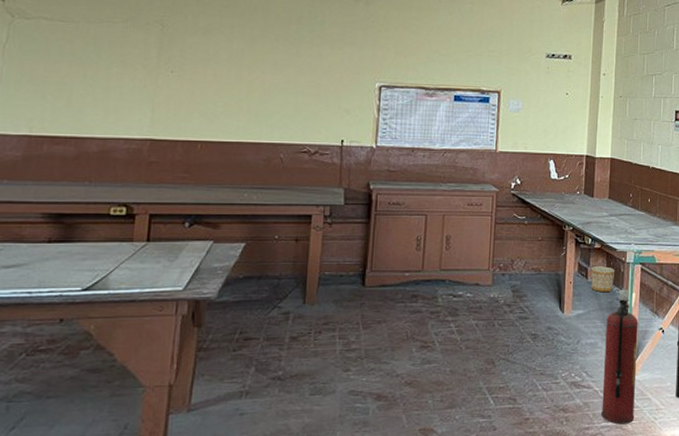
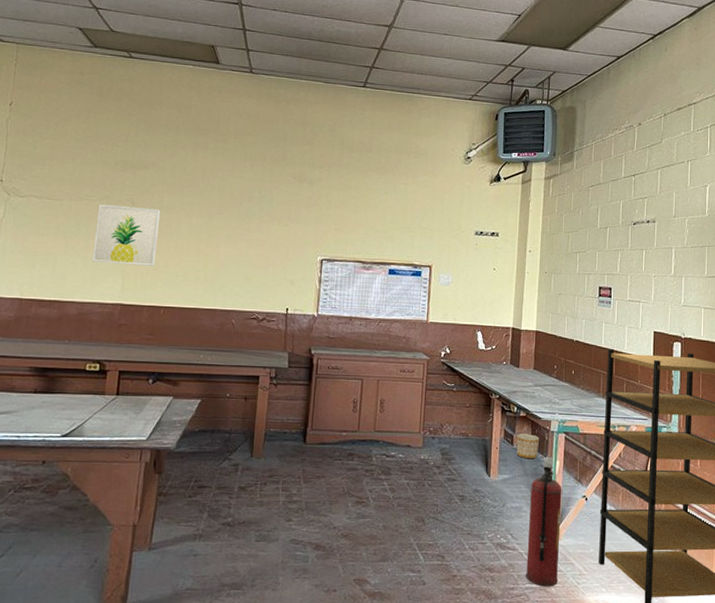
wall art: none [115,27,196,96] -> present [92,204,161,266]

